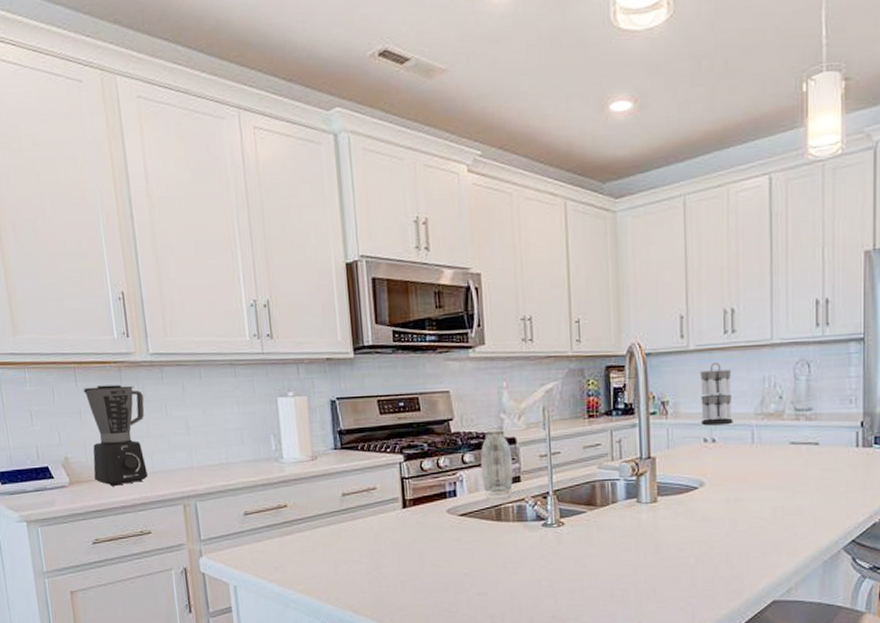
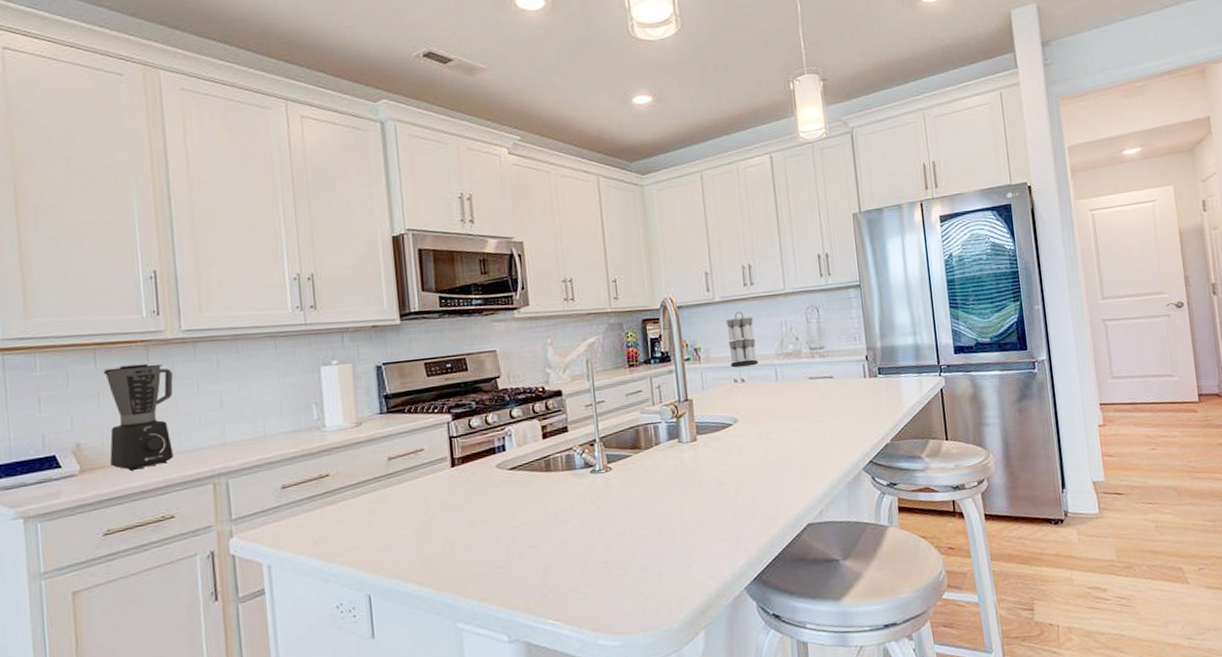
vase: present [480,430,513,503] -> none [528,384,561,455]

